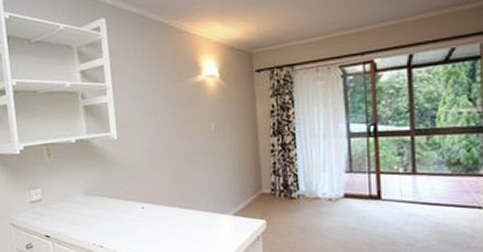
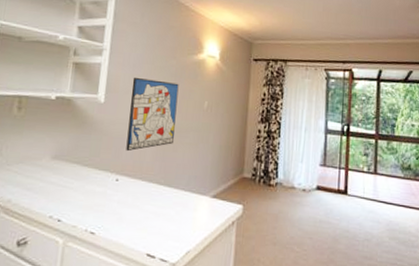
wall art: none [138,109,187,181] -> present [126,77,179,152]

